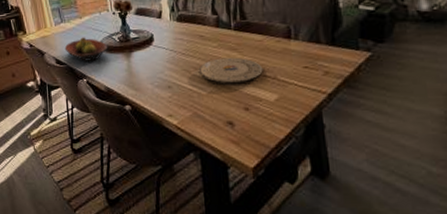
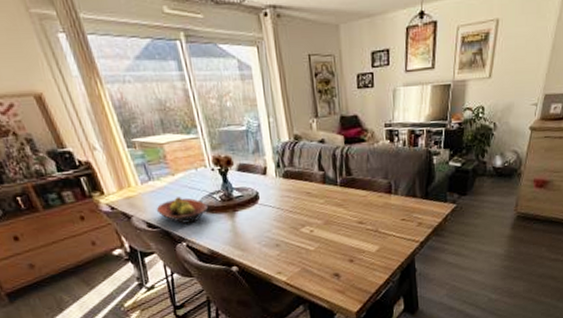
plate: present [199,57,263,84] -> none [307,213,366,239]

